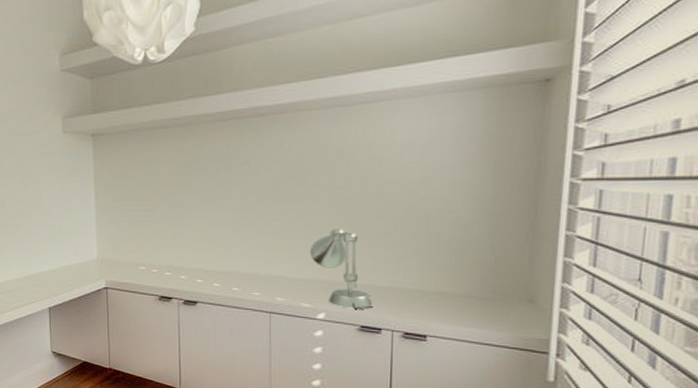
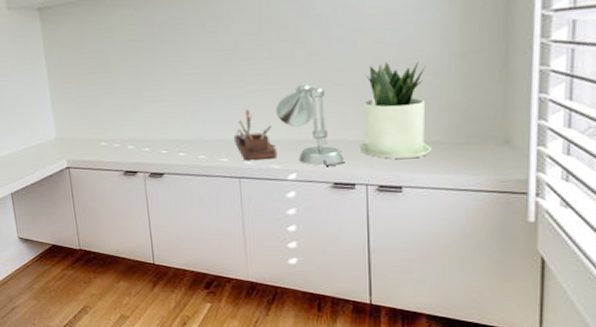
desk organizer: none [267,247,308,297] -> present [233,109,278,160]
planter: none [386,214,457,309] -> present [357,62,431,160]

